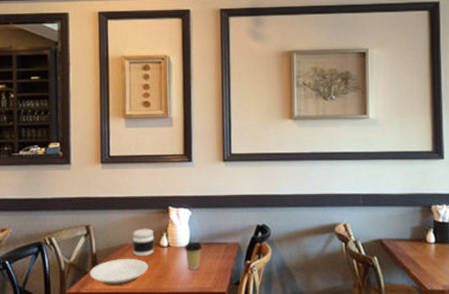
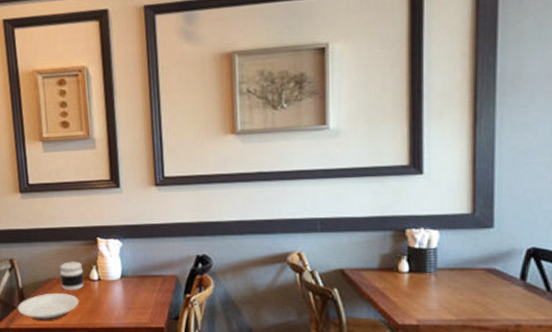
coffee cup: present [184,242,203,270] -> none [116,275,137,304]

